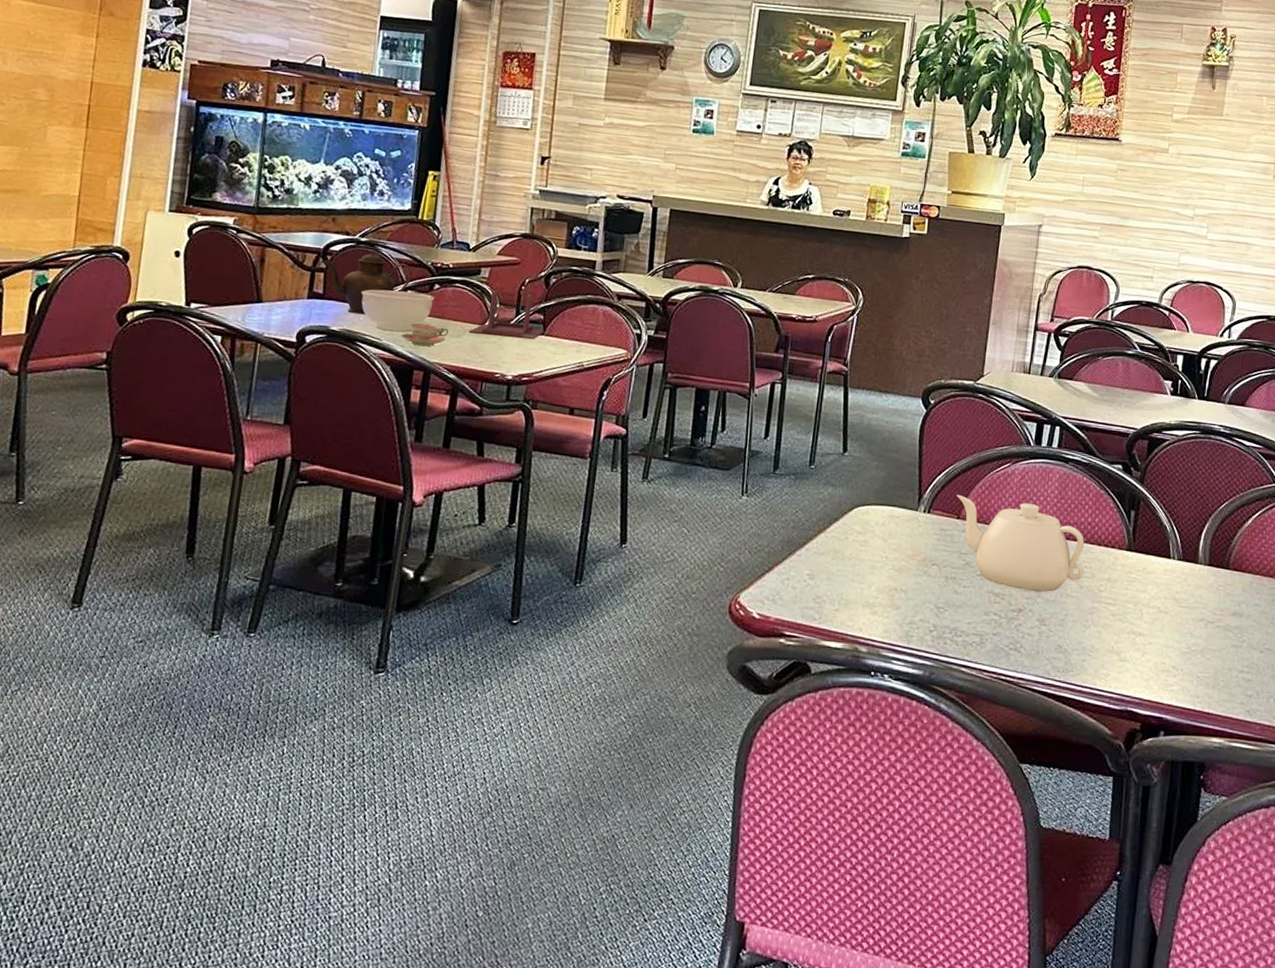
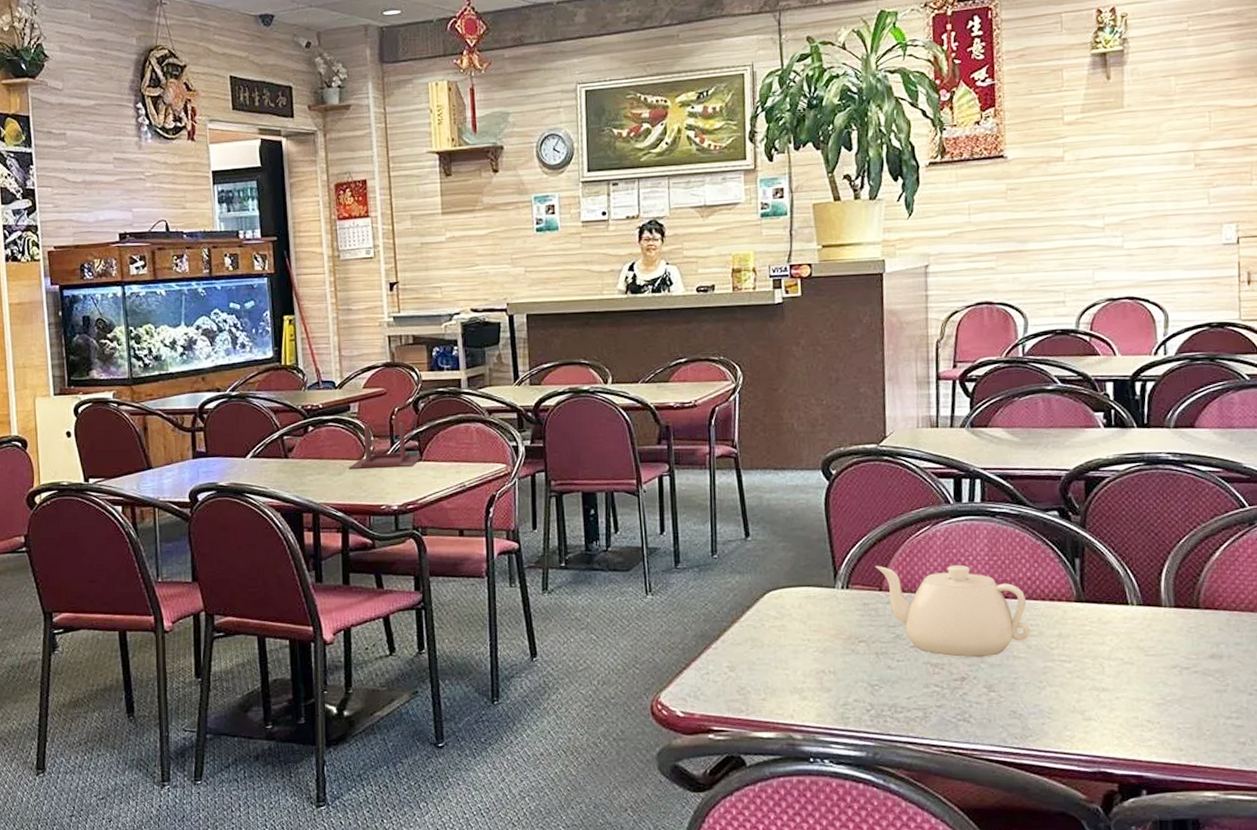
teapot: present [319,249,413,315] -> none [197,402,287,467]
soup bowl: present [361,289,435,333] -> none [241,437,311,479]
teacup: present [401,323,448,346] -> none [285,467,329,488]

